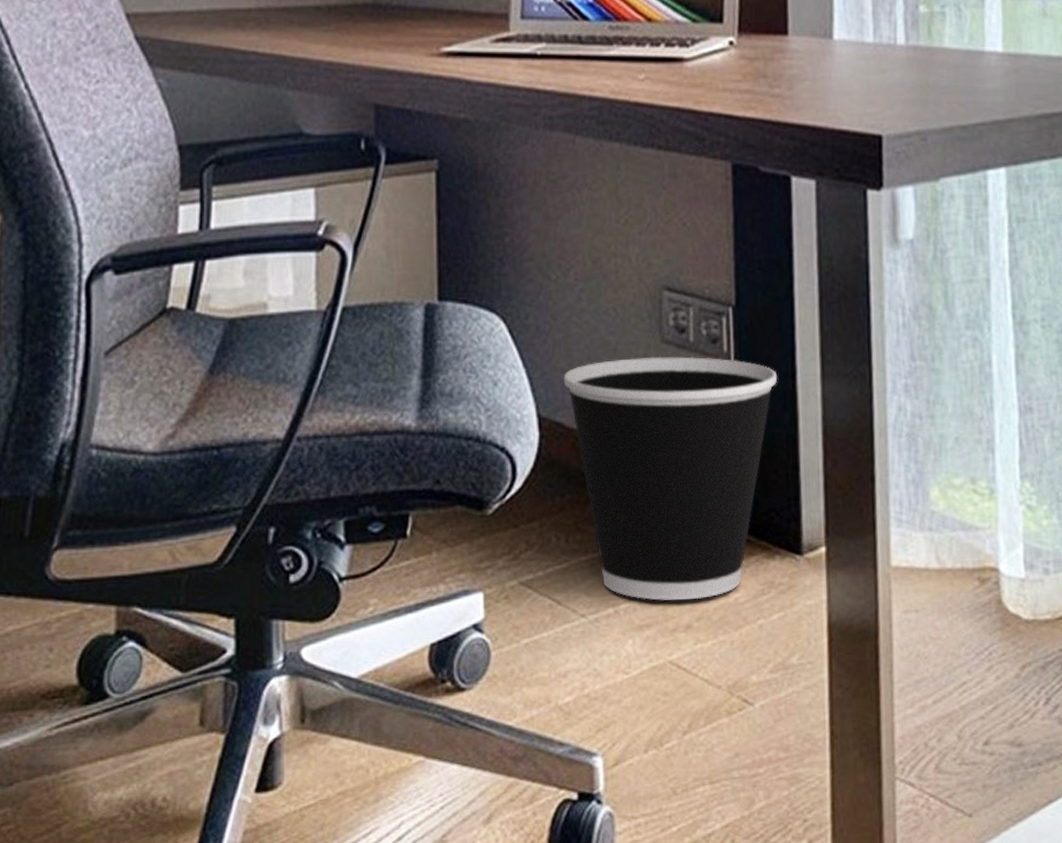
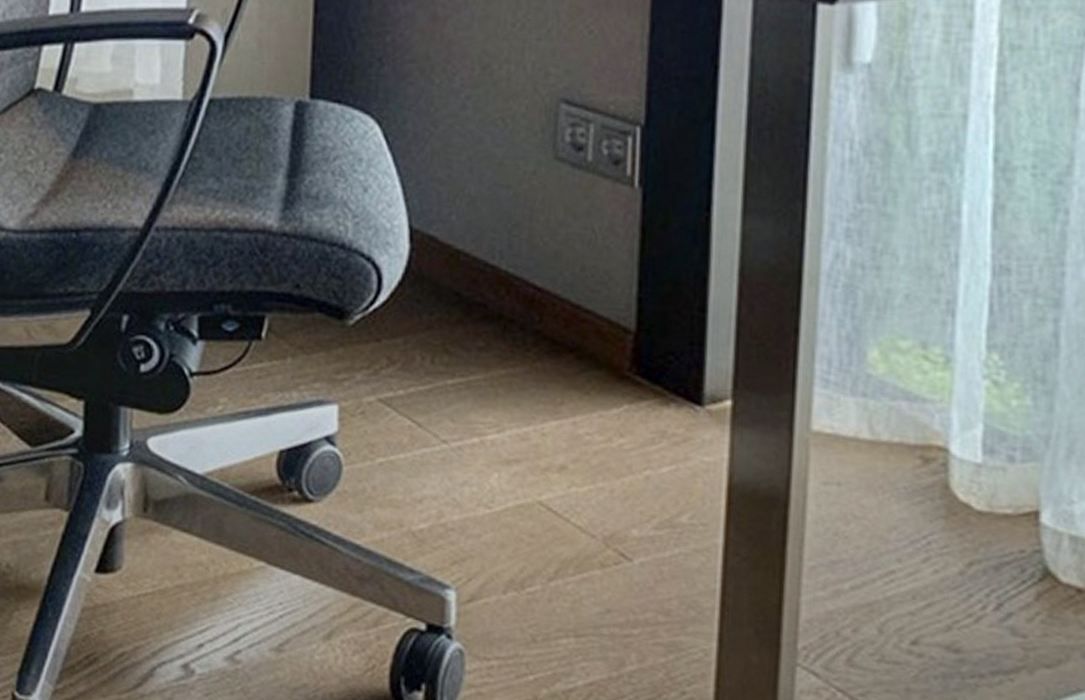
wastebasket: present [563,356,778,601] -> none [440,174,689,441]

